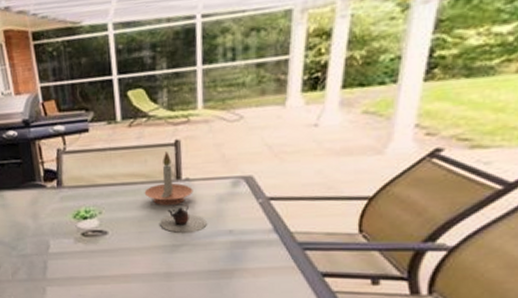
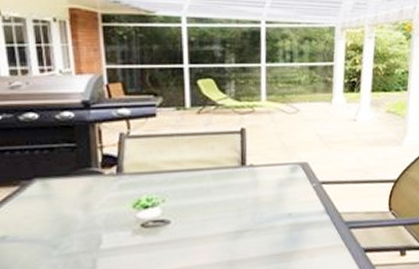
candle holder: present [144,151,193,206] -> none [210,138,257,192]
teapot: present [160,204,207,233] -> none [224,189,269,219]

